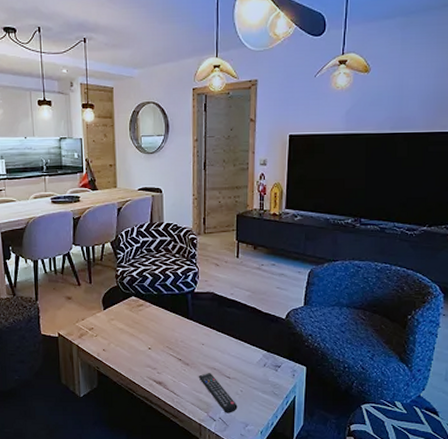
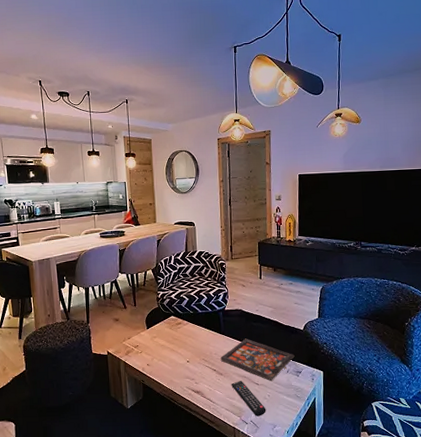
board game: none [187,325,274,374] -> present [220,338,295,381]

